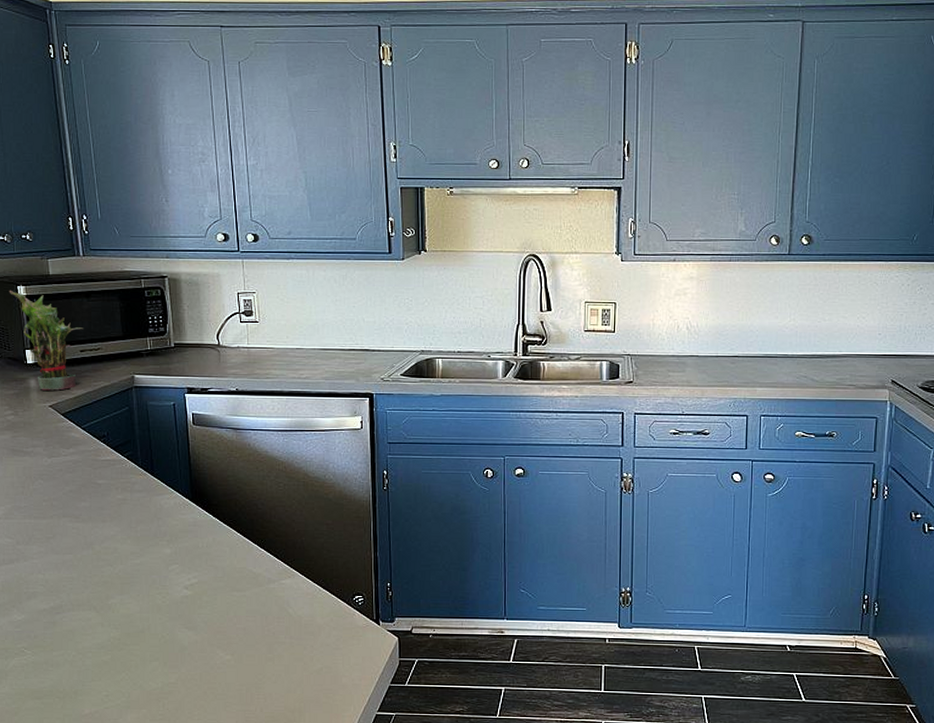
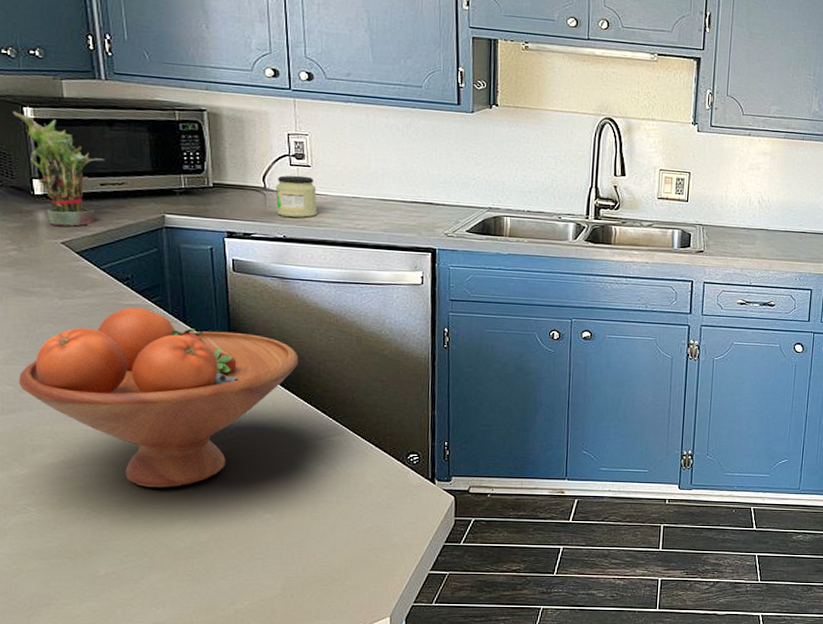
fruit bowl: none [15,462,253,632] -> present [18,307,299,488]
jar: none [228,331,265,371] -> present [275,175,318,218]

